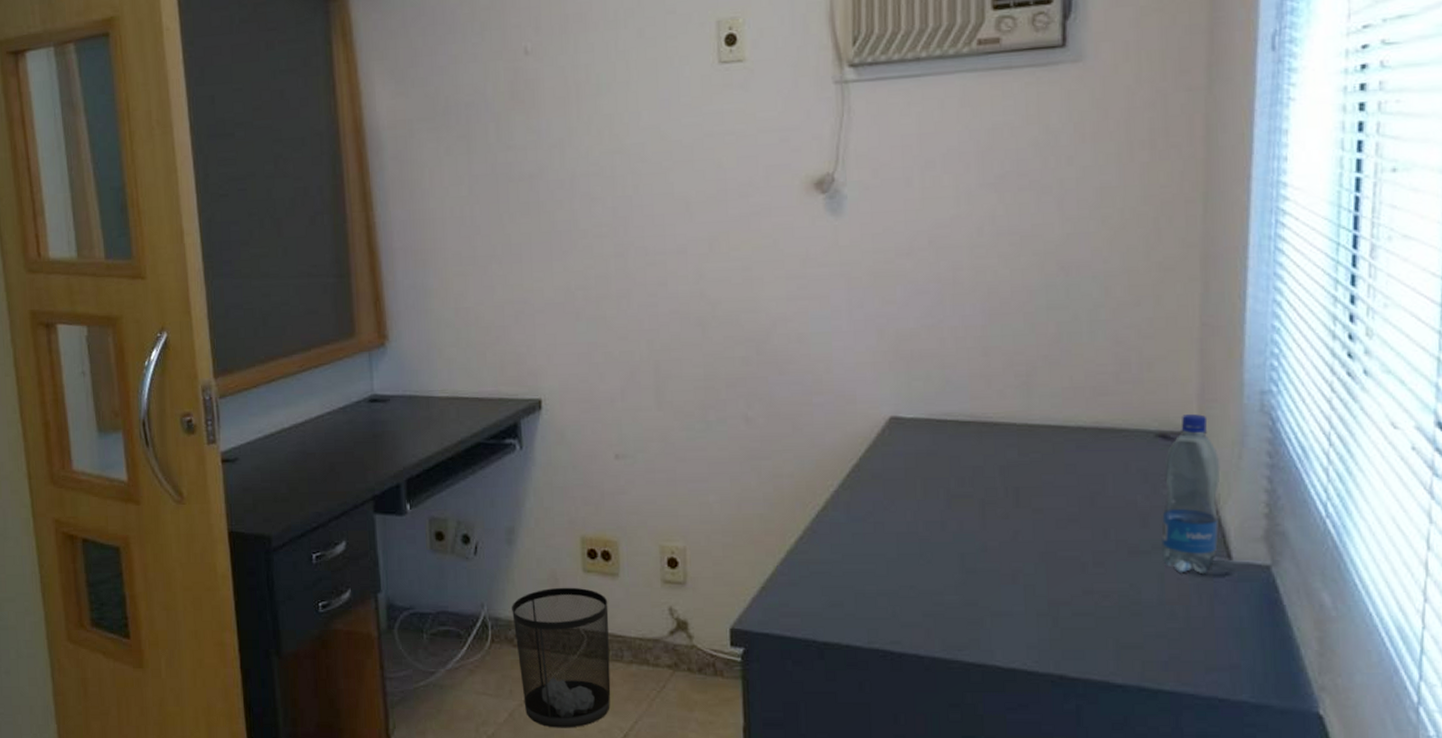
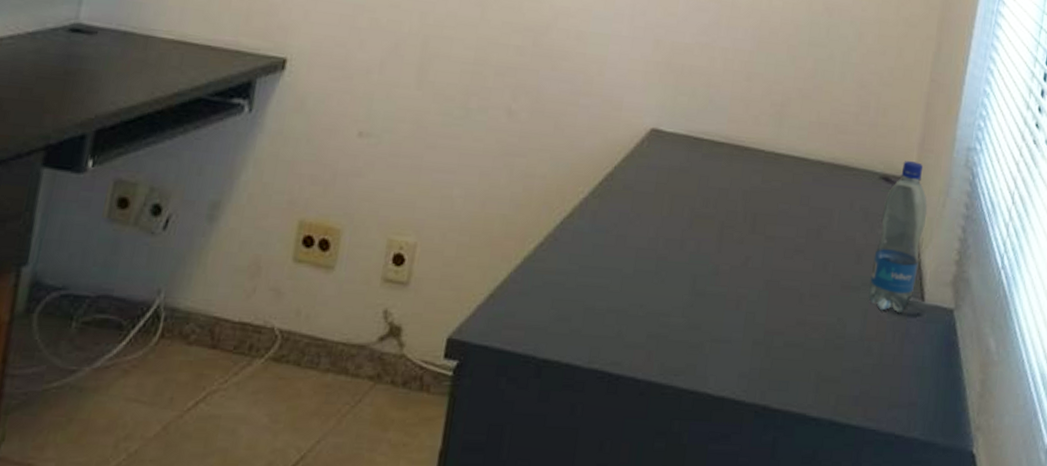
waste bin: present [511,587,611,728] -> none [184,276,316,447]

